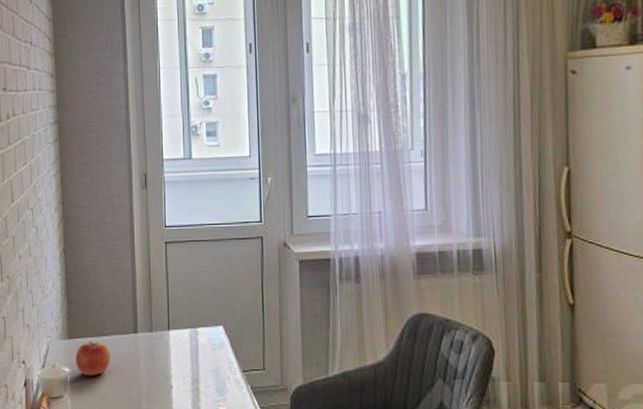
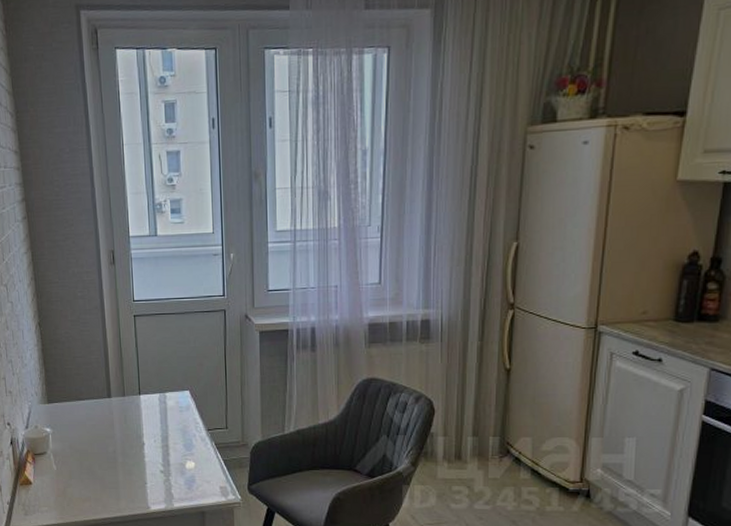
apple: present [75,342,111,377] -> none [55,405,88,436]

